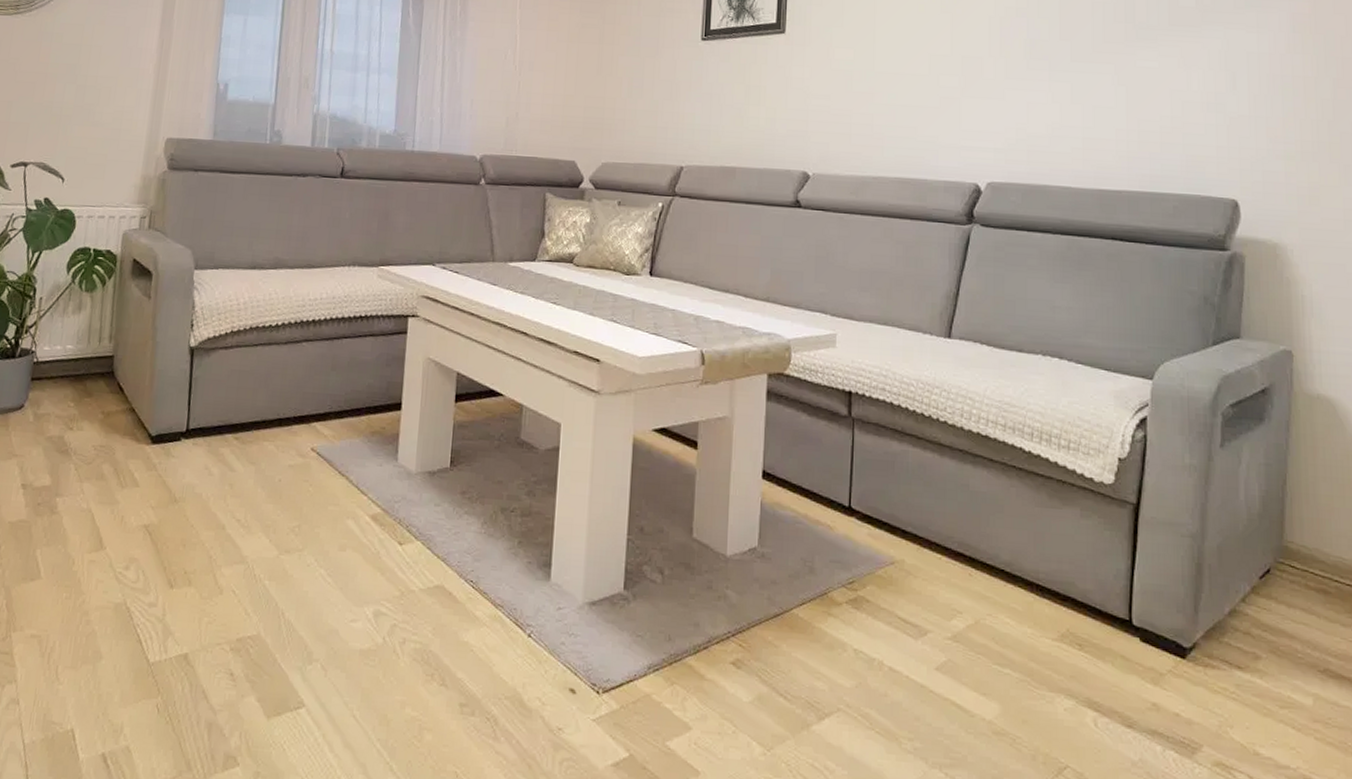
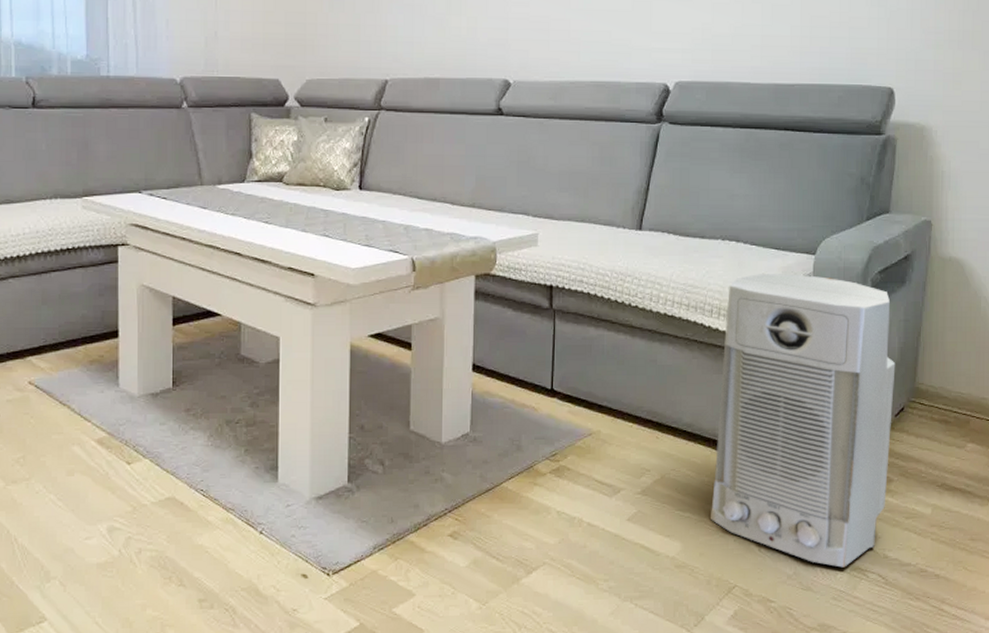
air purifier: none [1034,396,1257,761] -> present [709,274,896,568]

